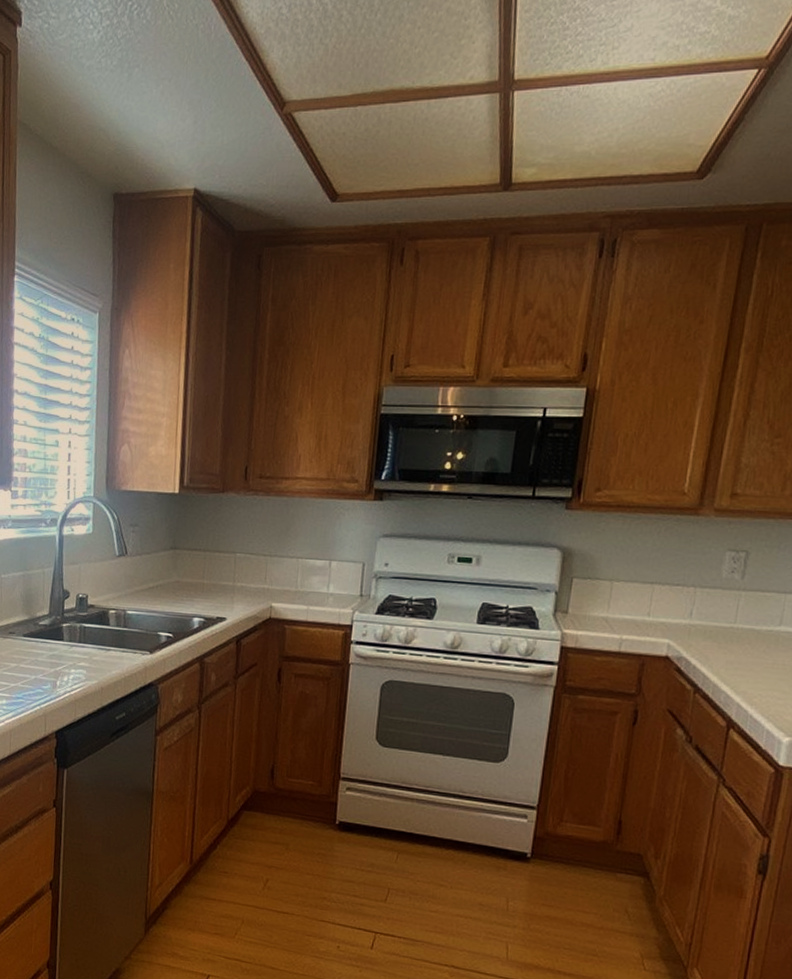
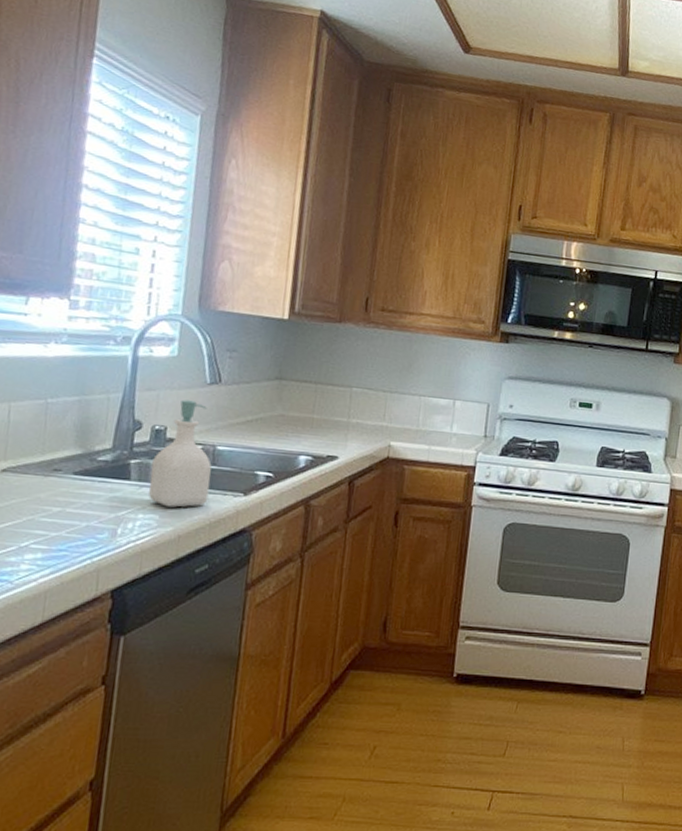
soap bottle: none [77,571,124,664] -> present [148,400,212,508]

